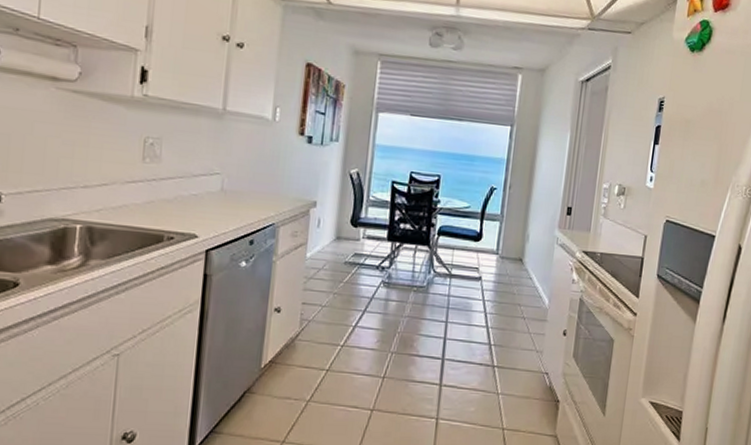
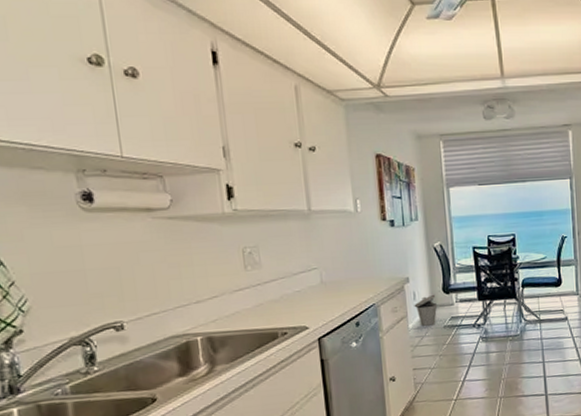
trash can: none [316,224,342,260] -> present [414,294,437,327]

